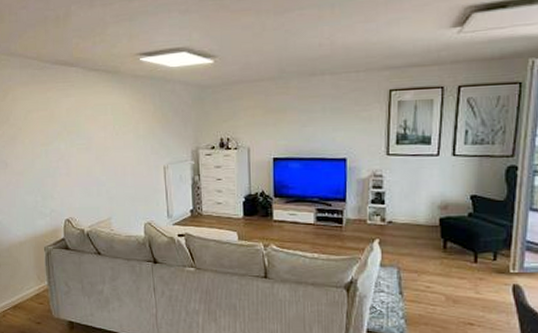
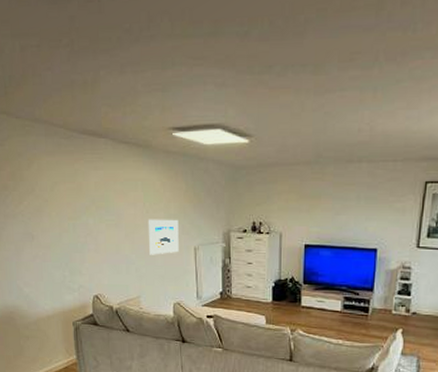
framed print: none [117,140,149,176] -> present [148,219,179,255]

